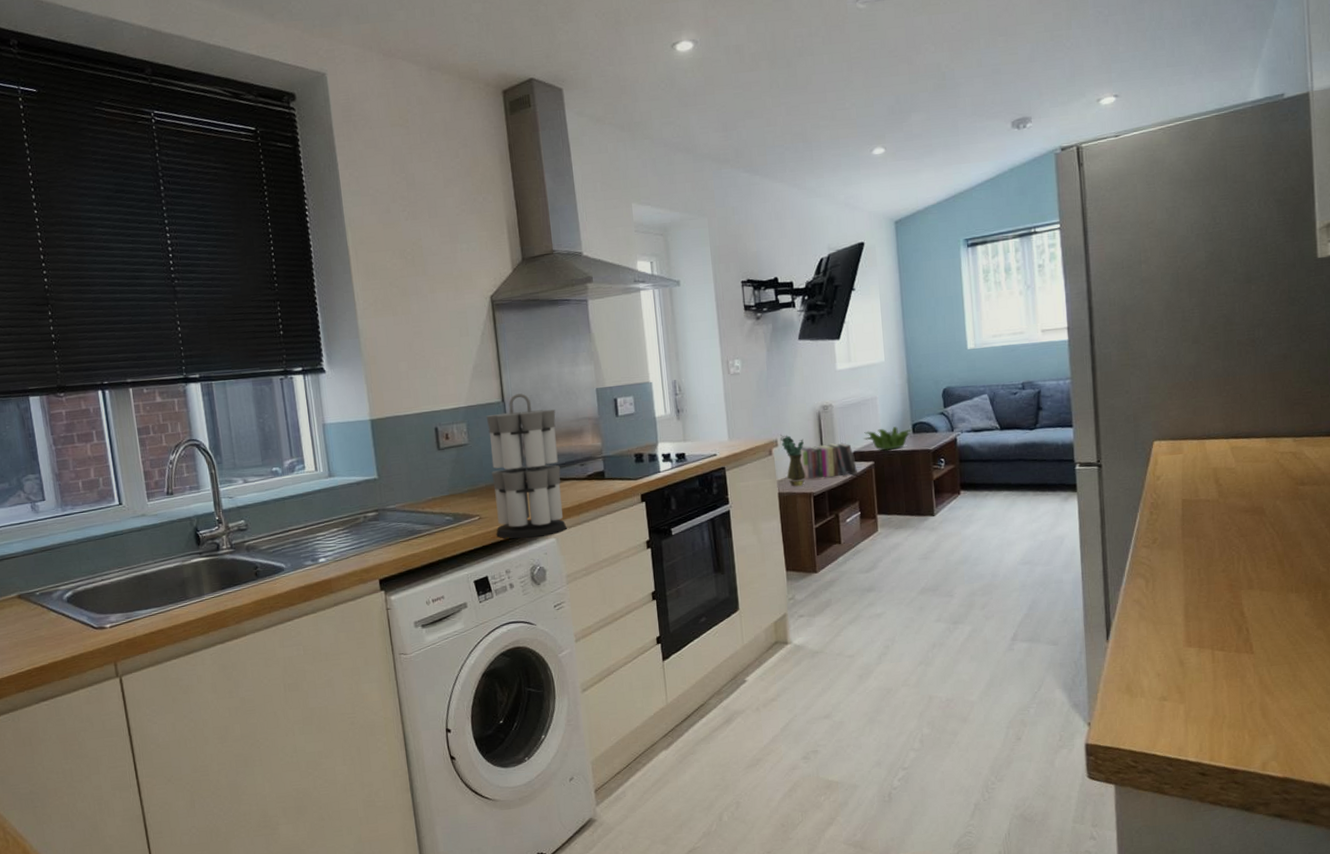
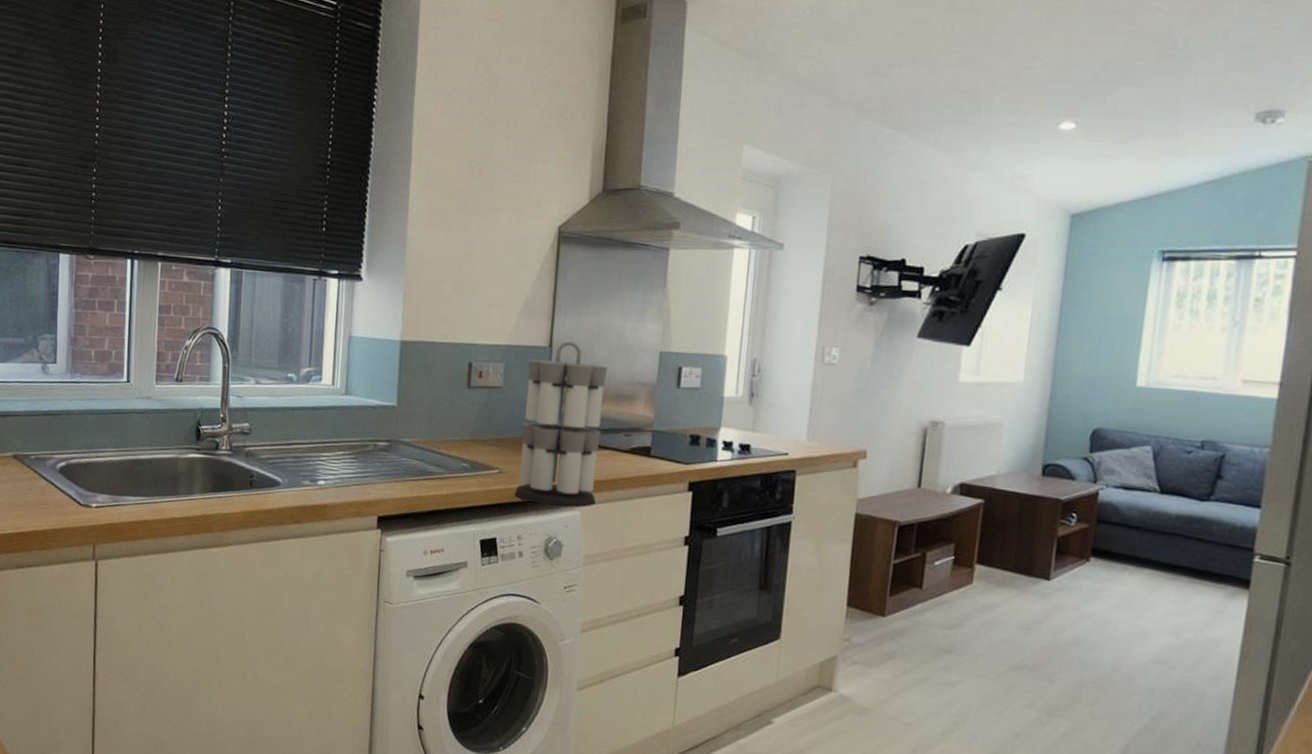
vase: present [780,434,806,487] -> none [870,445,900,511]
books: present [800,442,857,479] -> none [891,463,961,511]
plant: present [863,426,913,451] -> none [976,461,1043,491]

